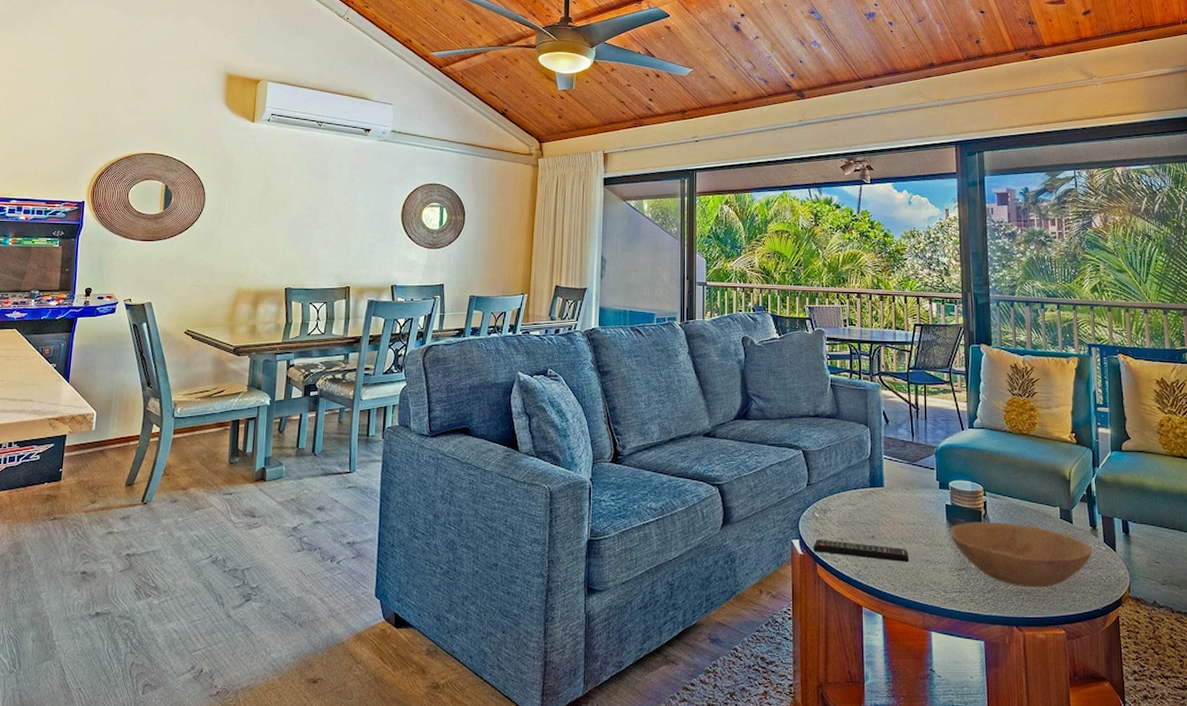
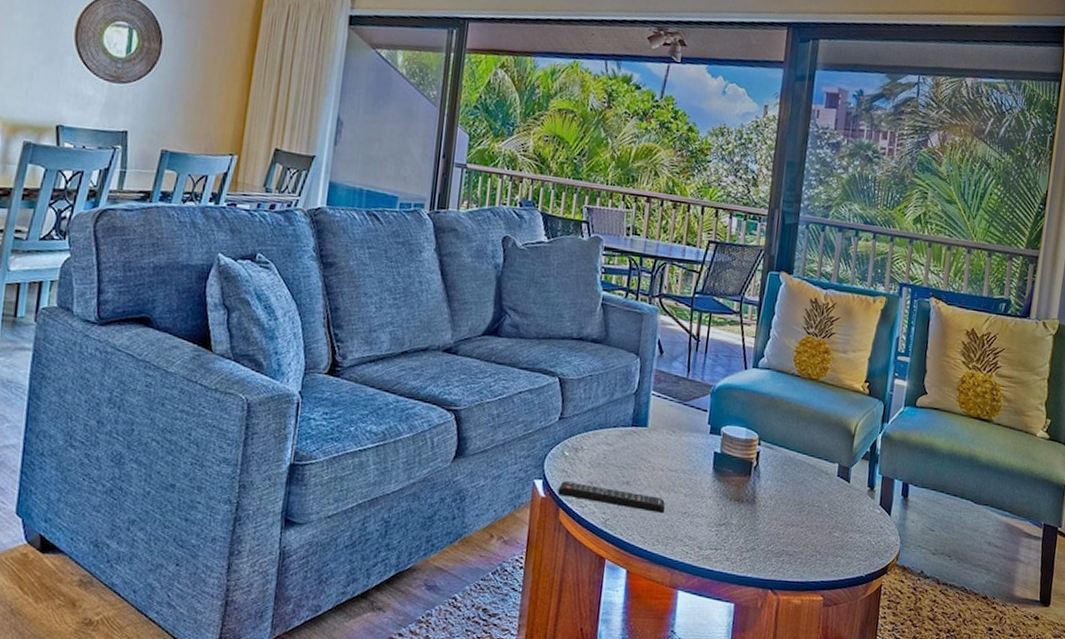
bowl: present [950,522,1093,588] -> none [715,473,866,550]

